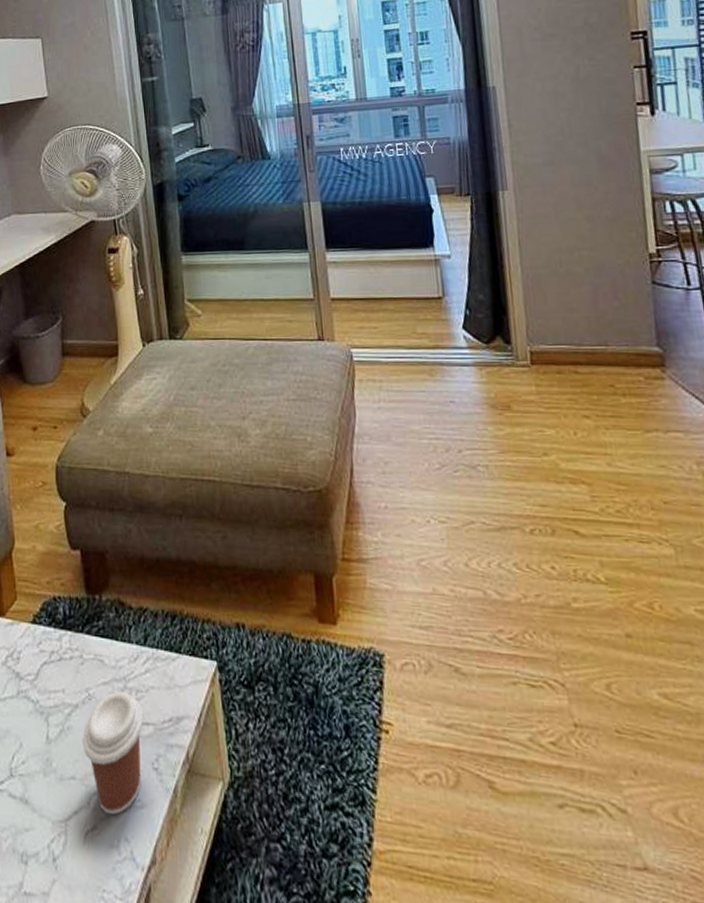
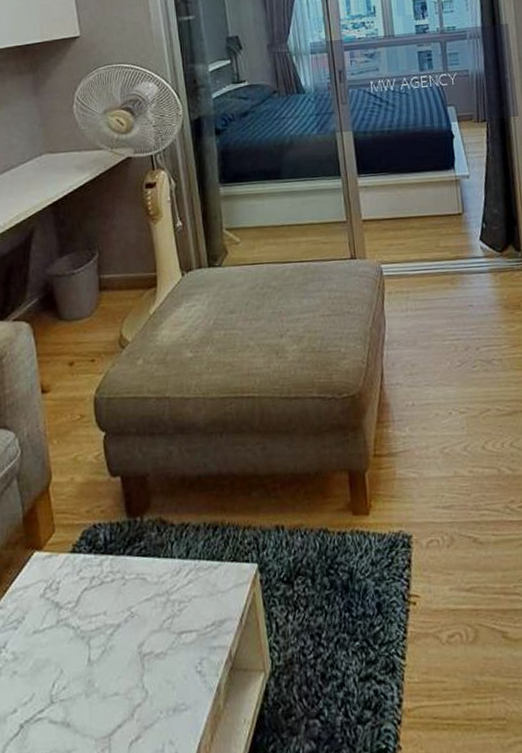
coffee cup: present [82,691,144,816] -> none [125,604,187,723]

